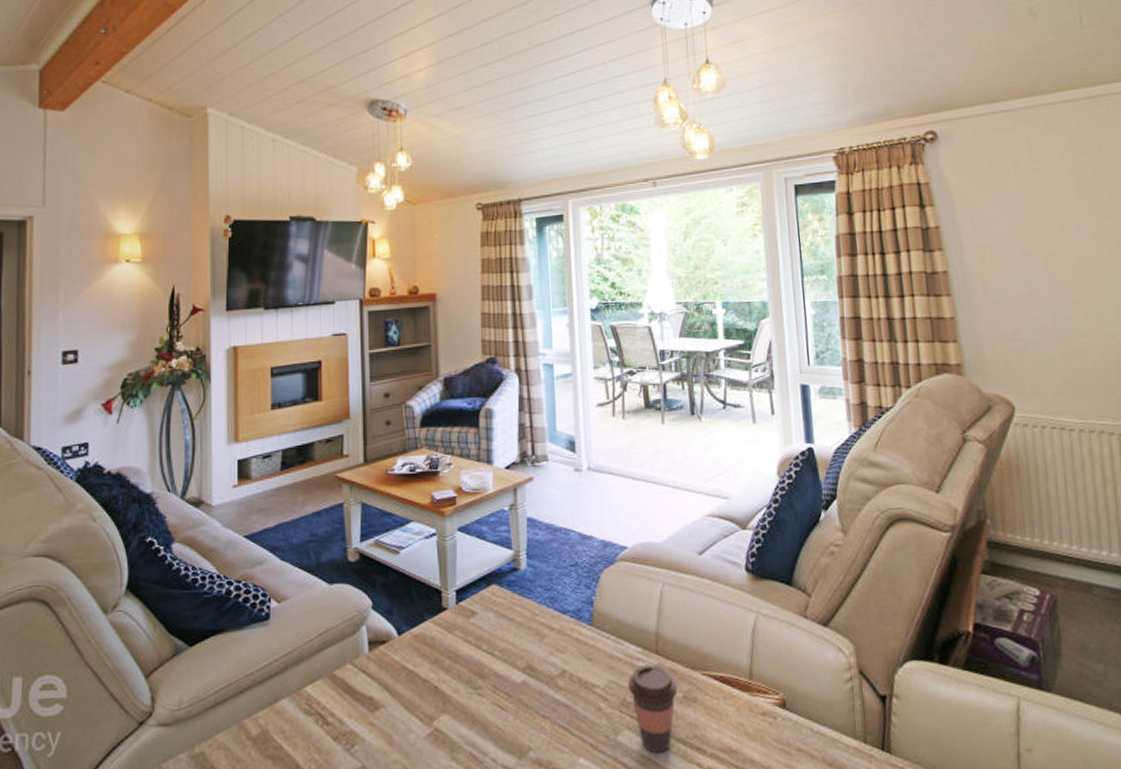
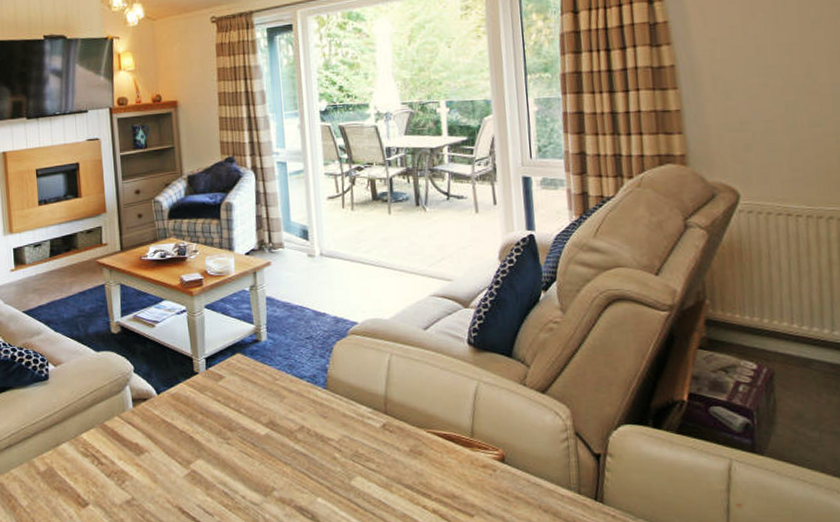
coffee cup: present [628,664,678,754] -> none [359,422,405,497]

